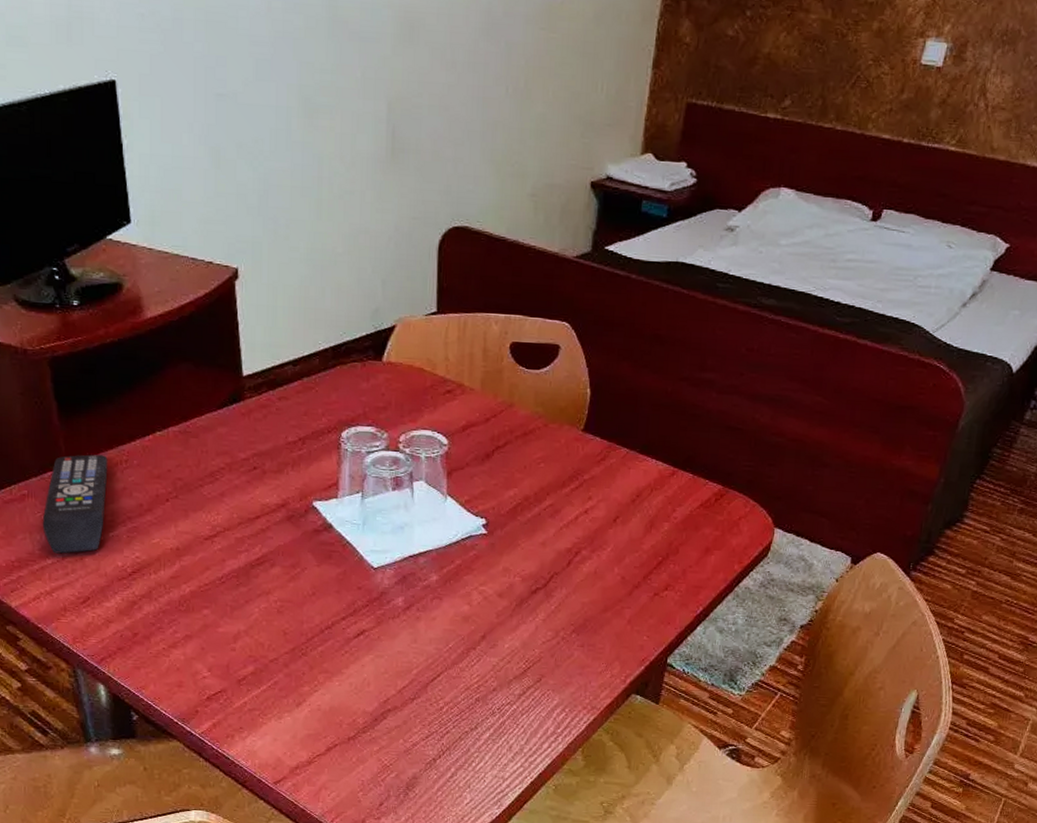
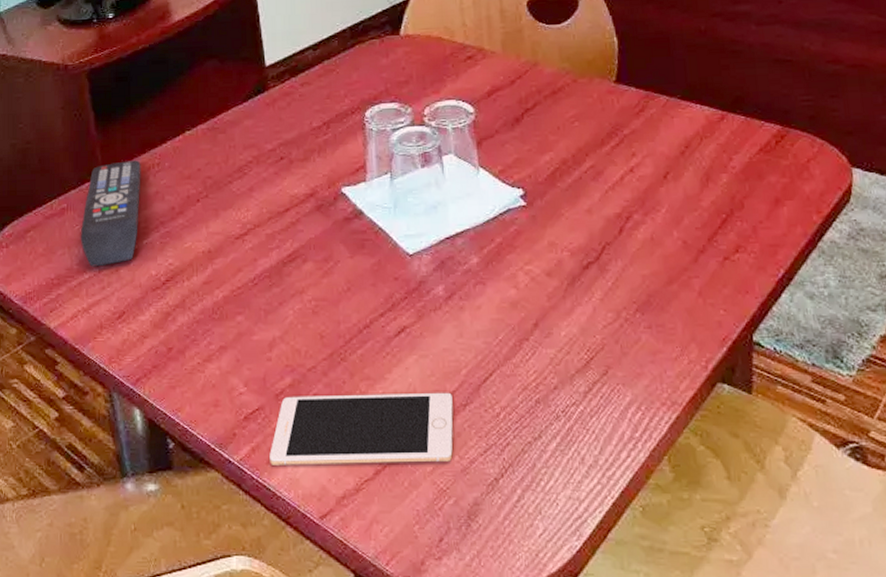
cell phone: none [230,682,402,744] -> present [270,392,454,465]

